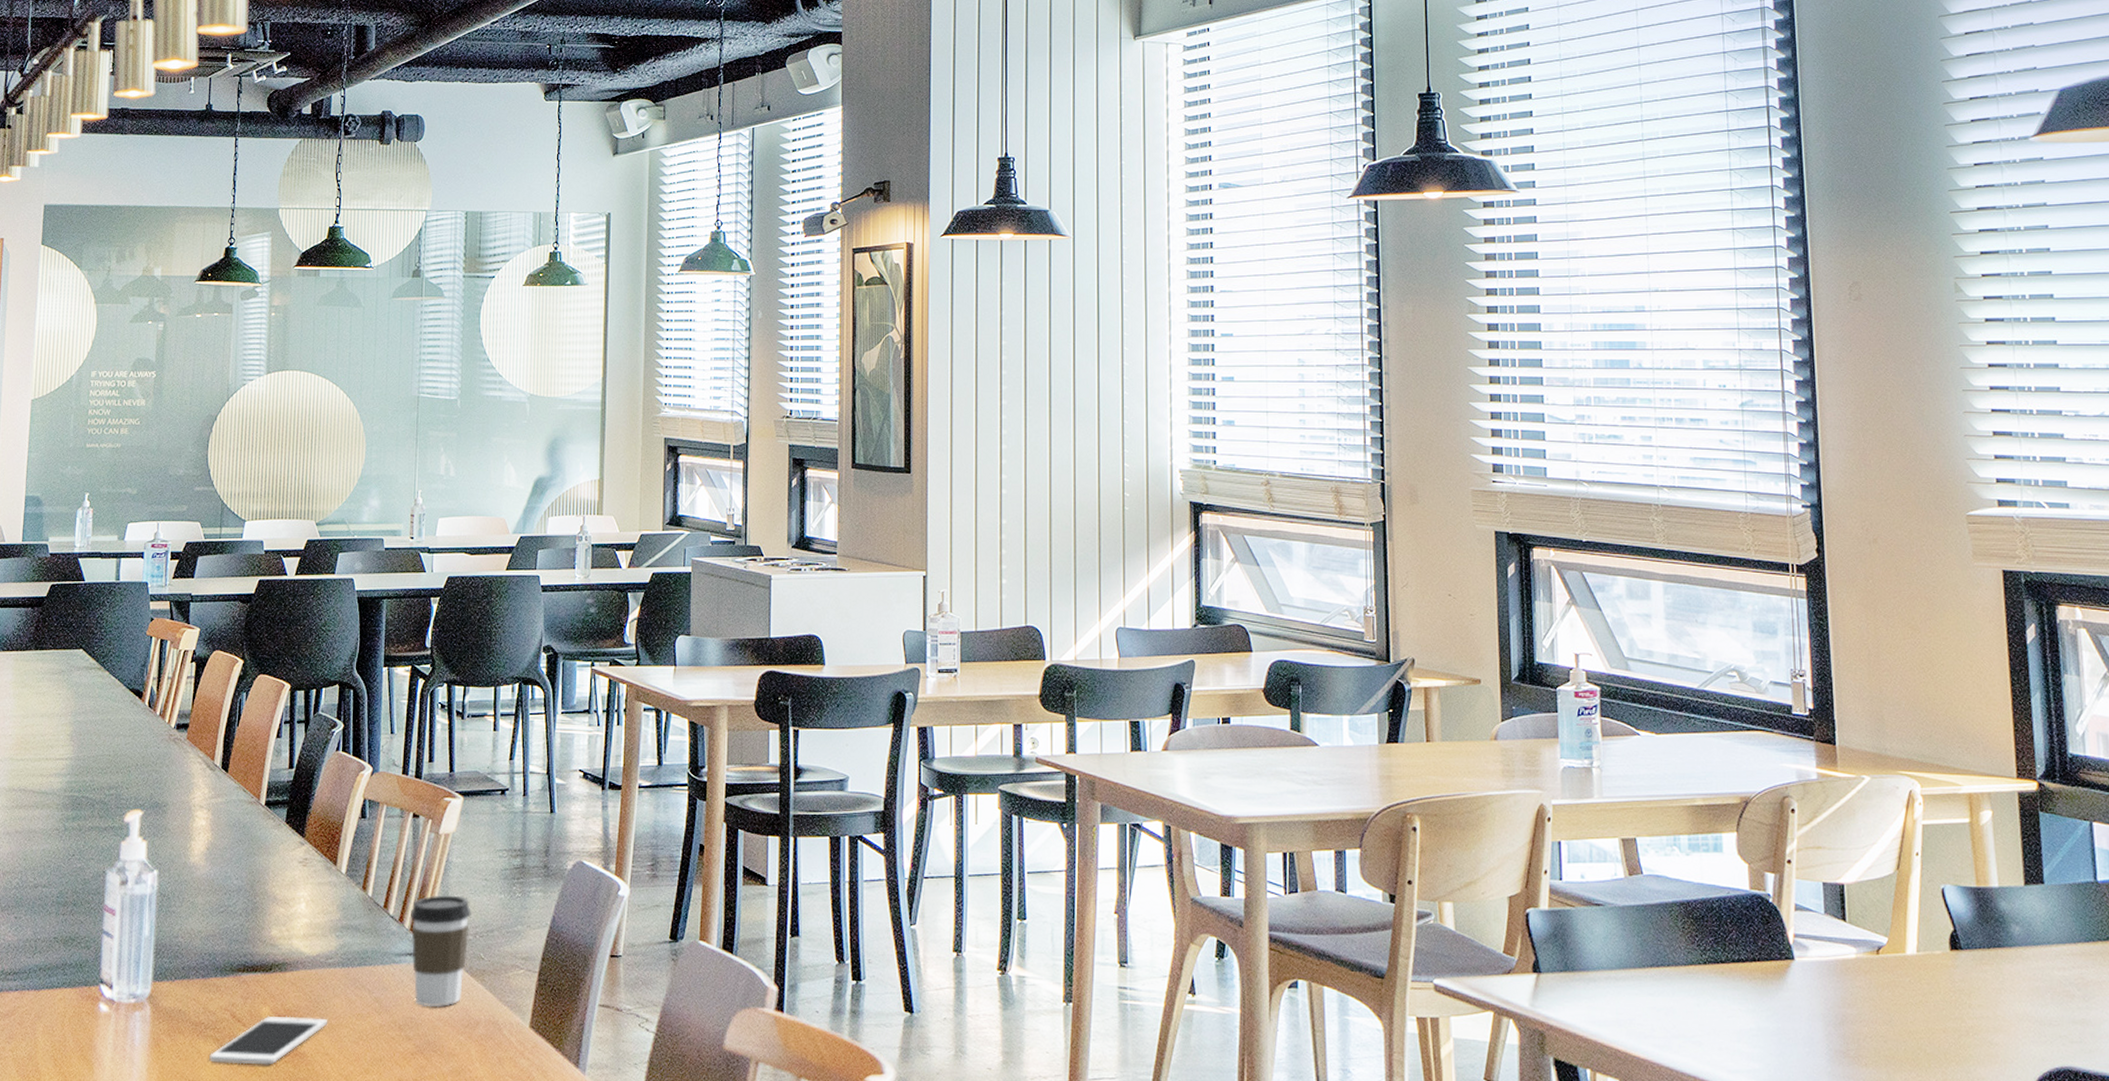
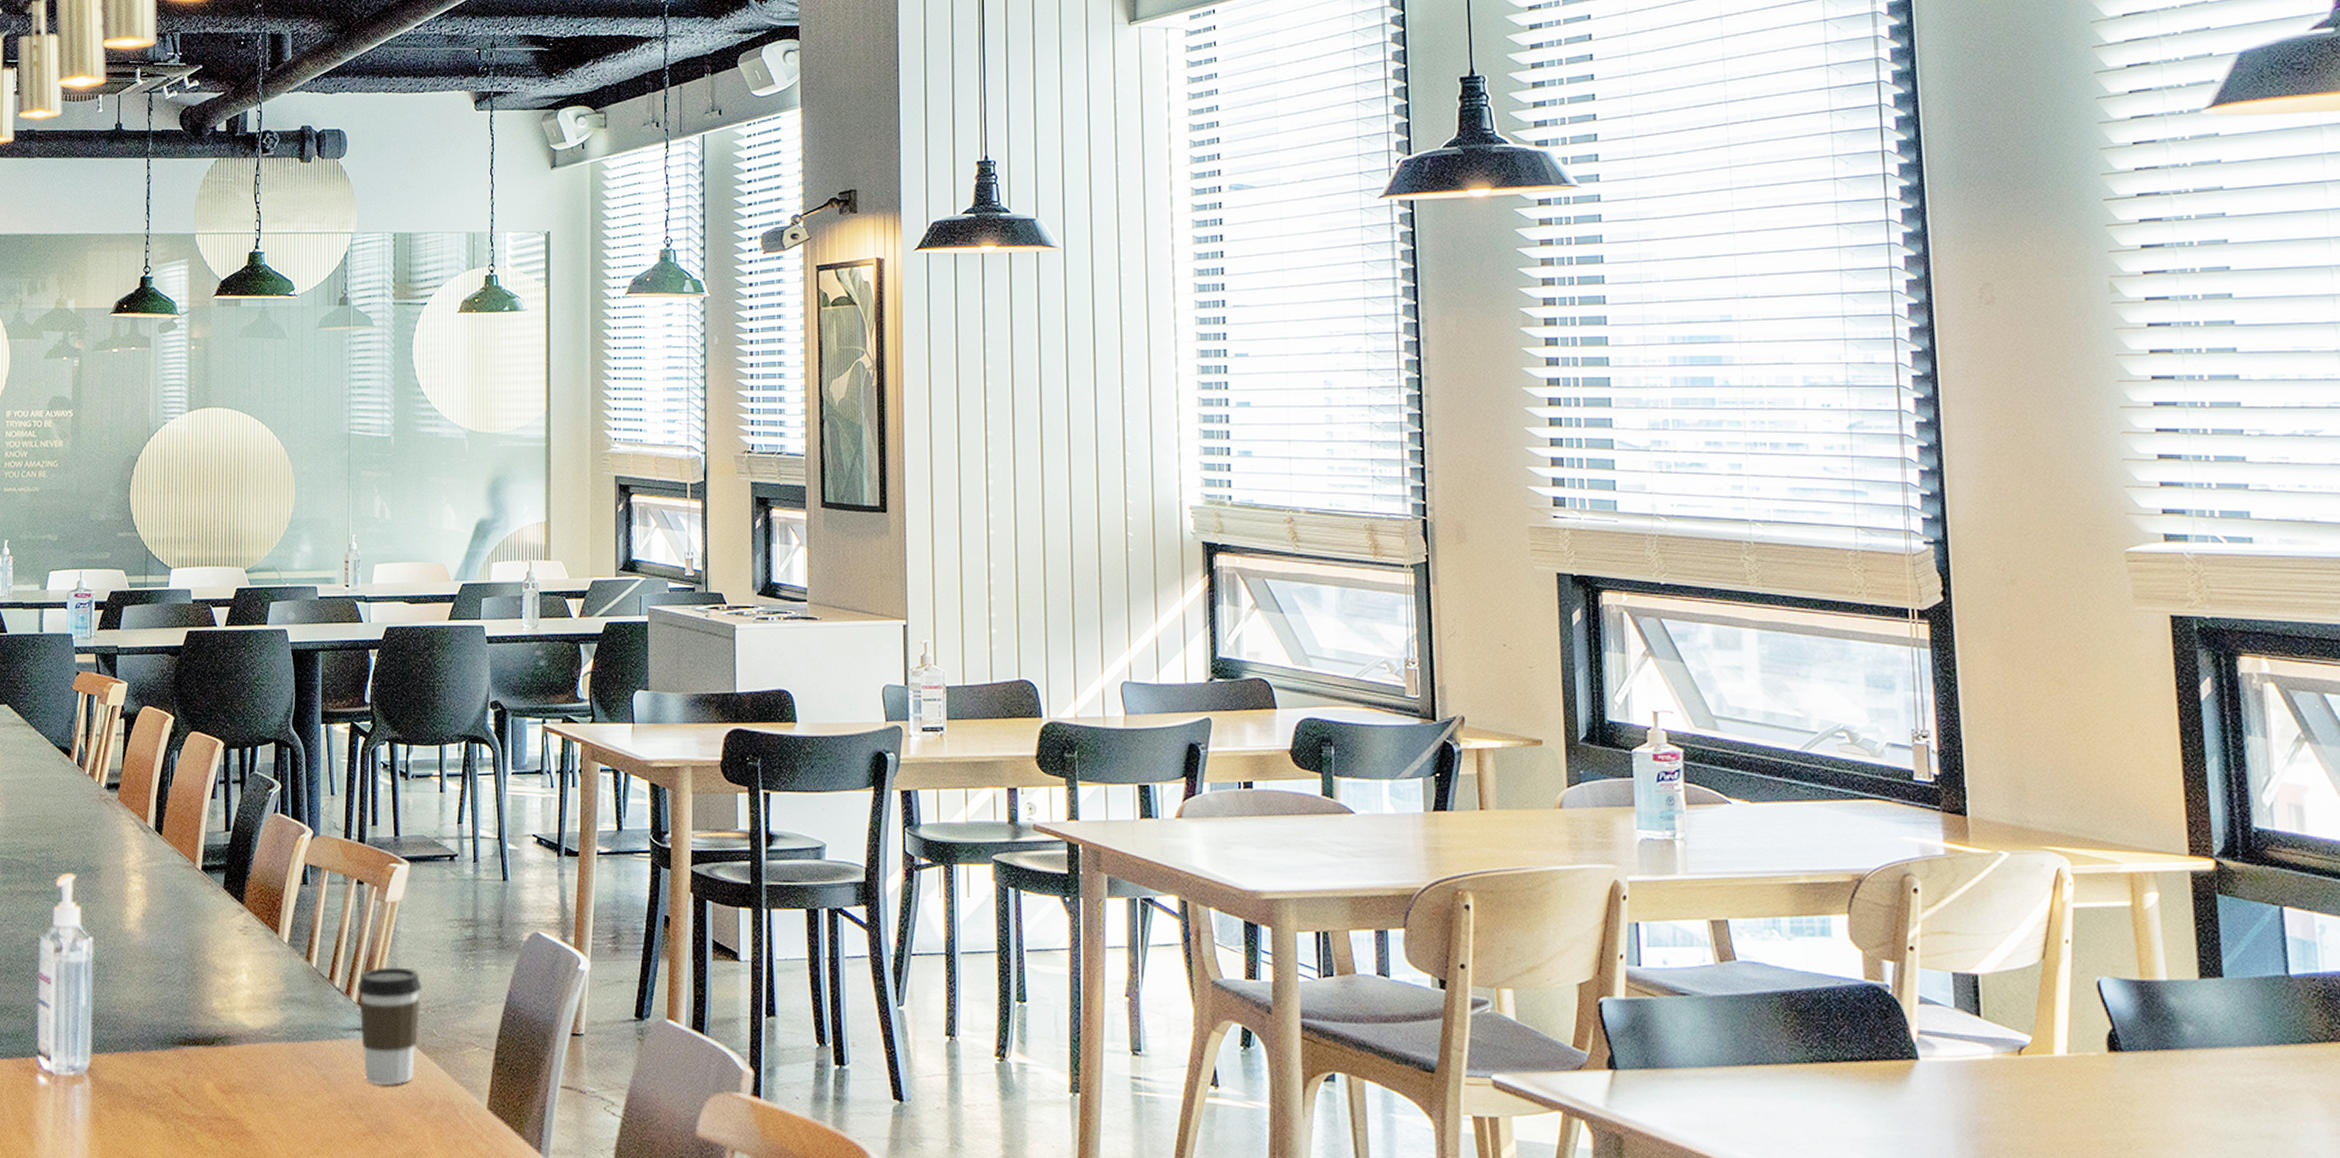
cell phone: present [208,1015,327,1065] -> none [151,1091,274,1143]

